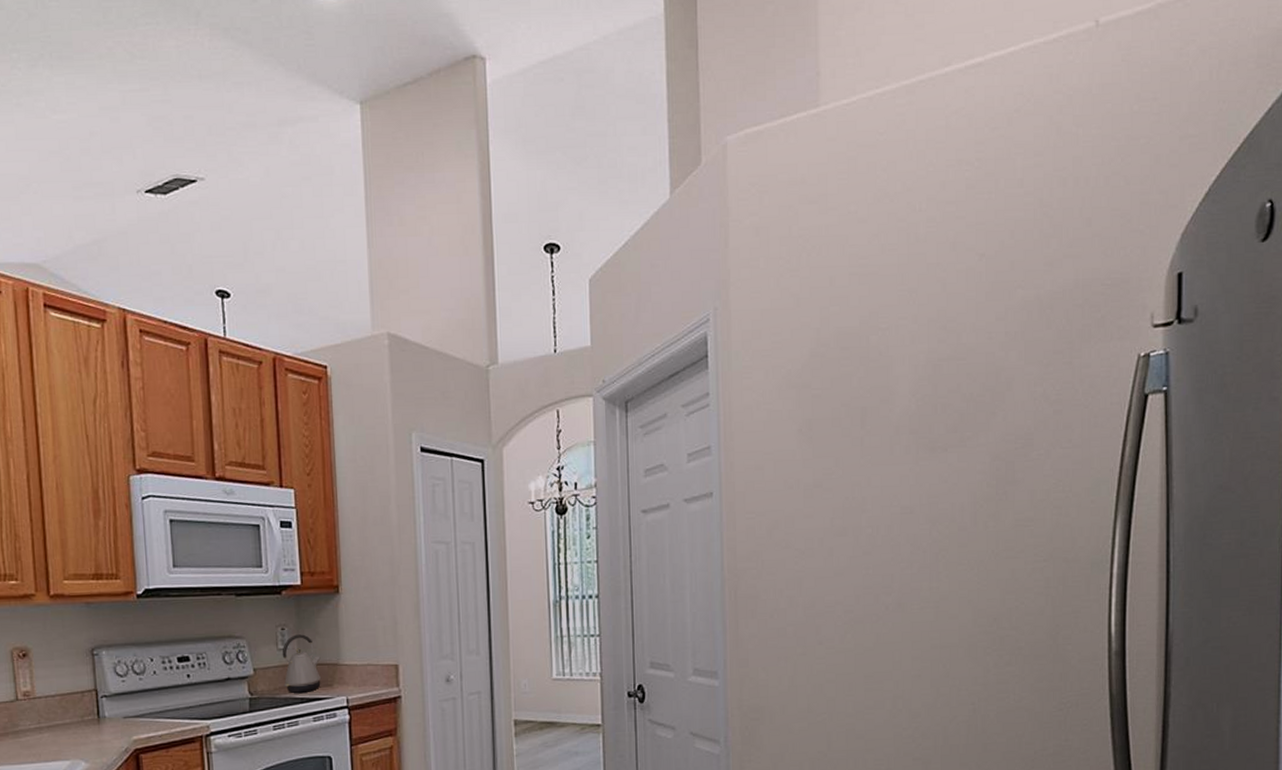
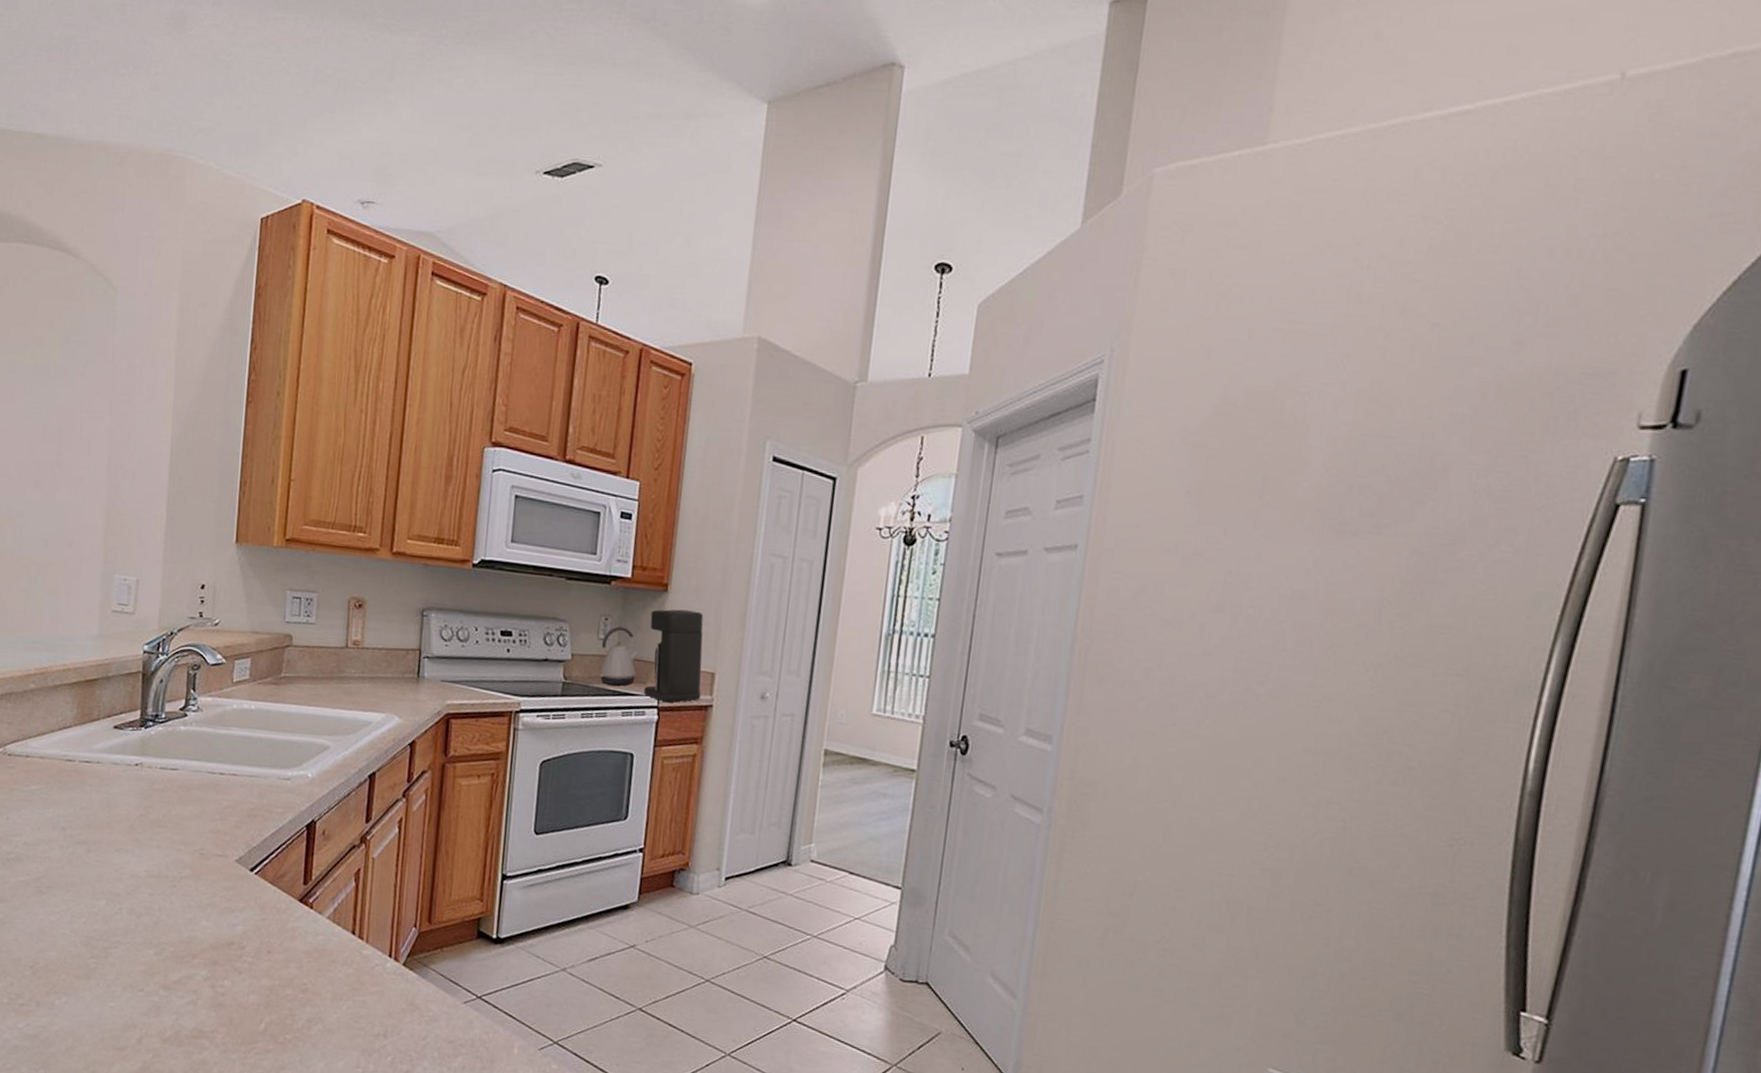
coffee maker: none [326,607,388,701] -> present [643,609,704,703]

